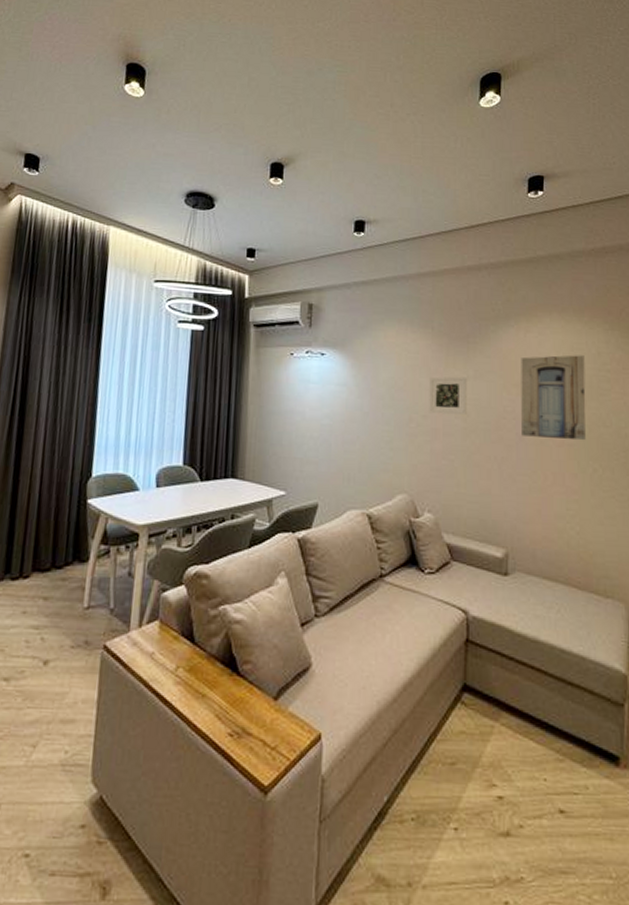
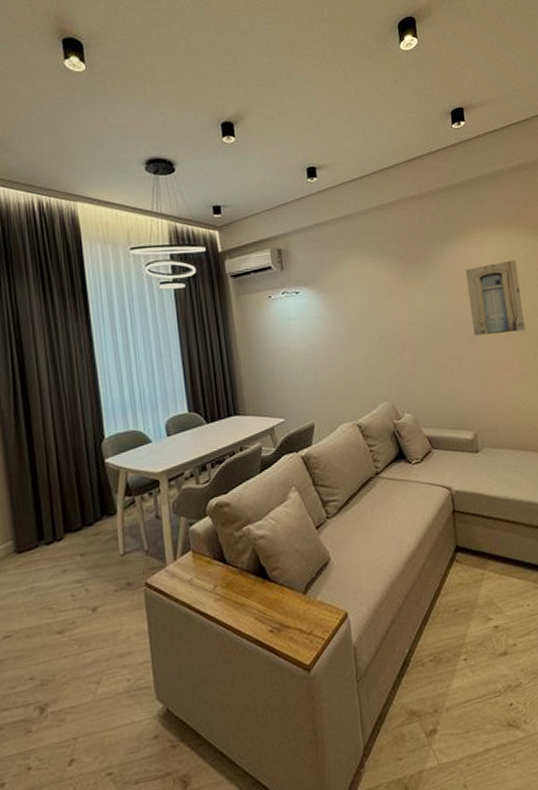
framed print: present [429,376,467,415] -> none [392,293,428,330]

